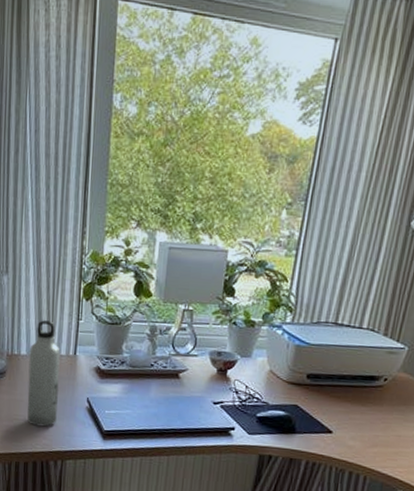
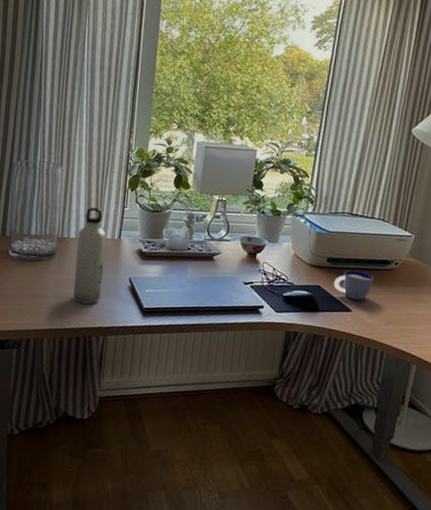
cup: none [314,387,359,421] -> present [334,269,374,301]

